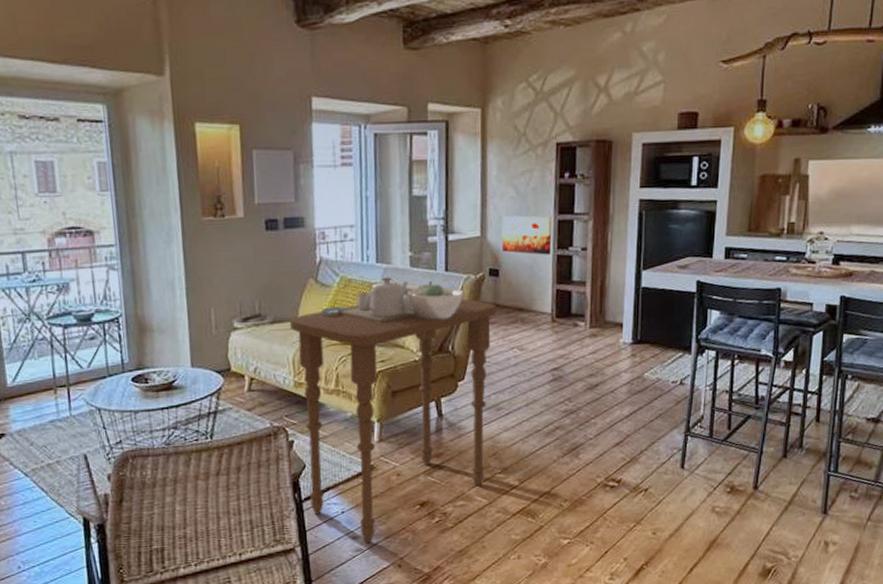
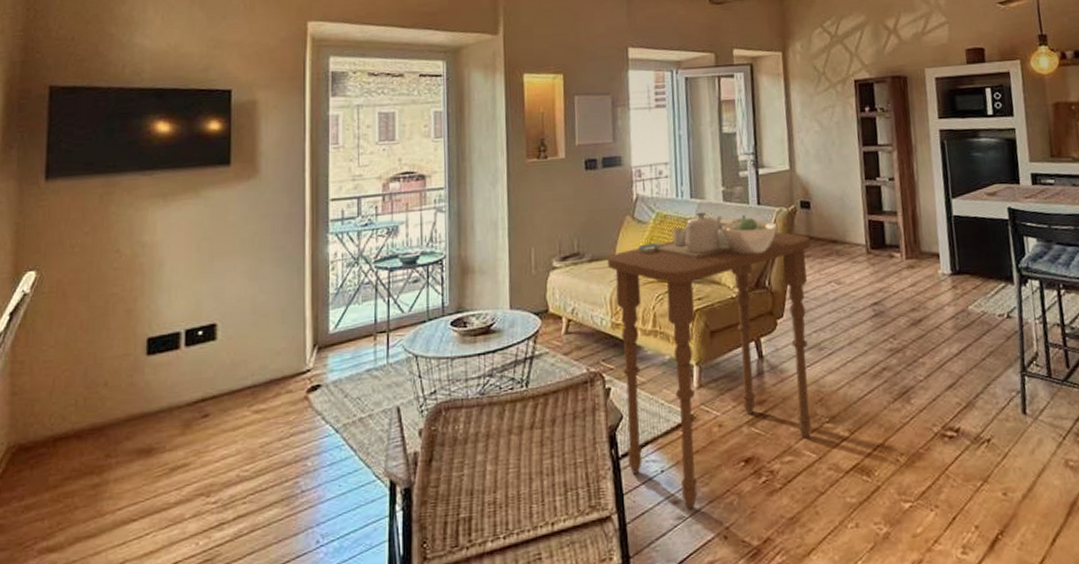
wall art: present [502,215,552,255] -> none [809,148,859,186]

